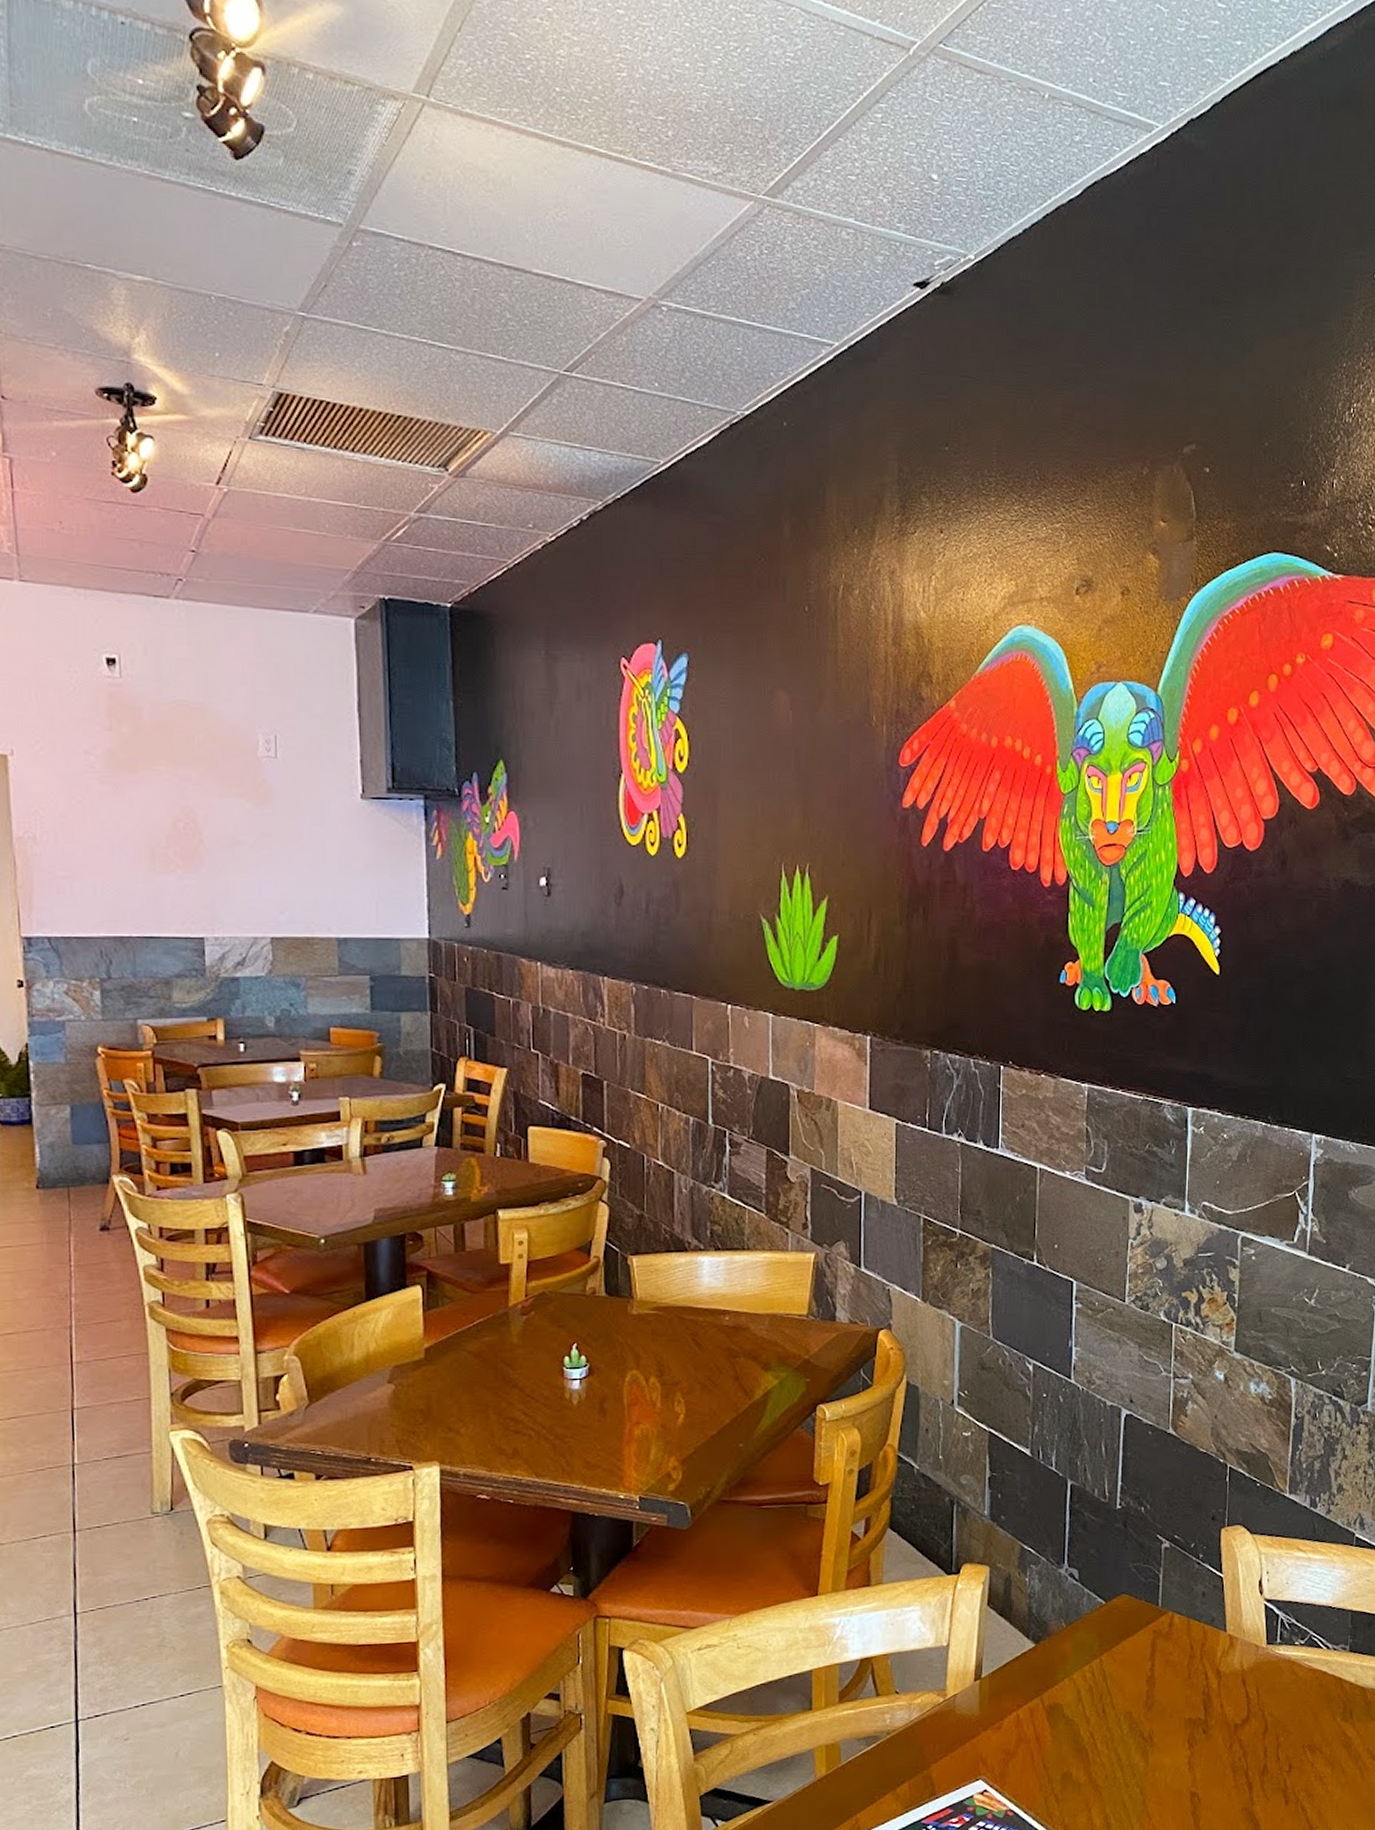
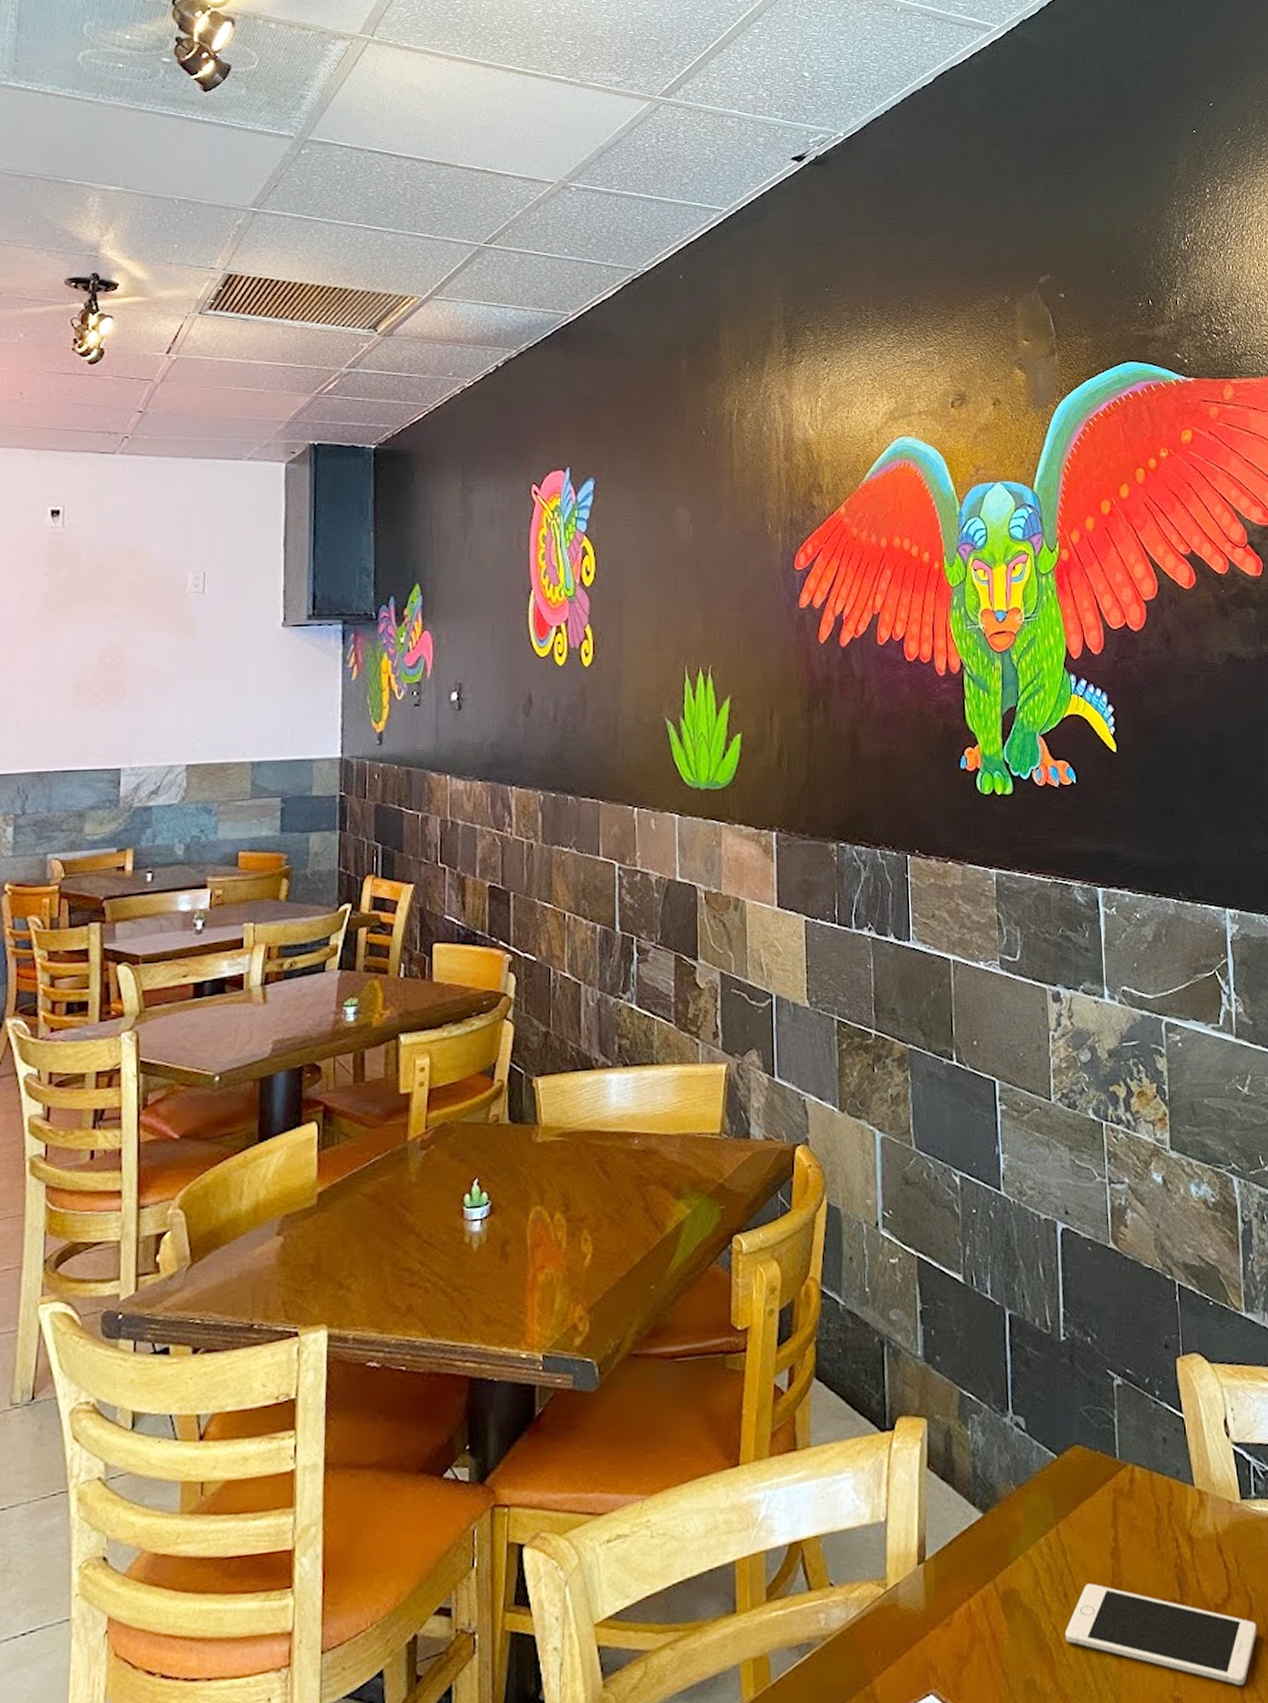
cell phone: none [1101,1703,1270,1787] -> present [1065,1583,1257,1686]

